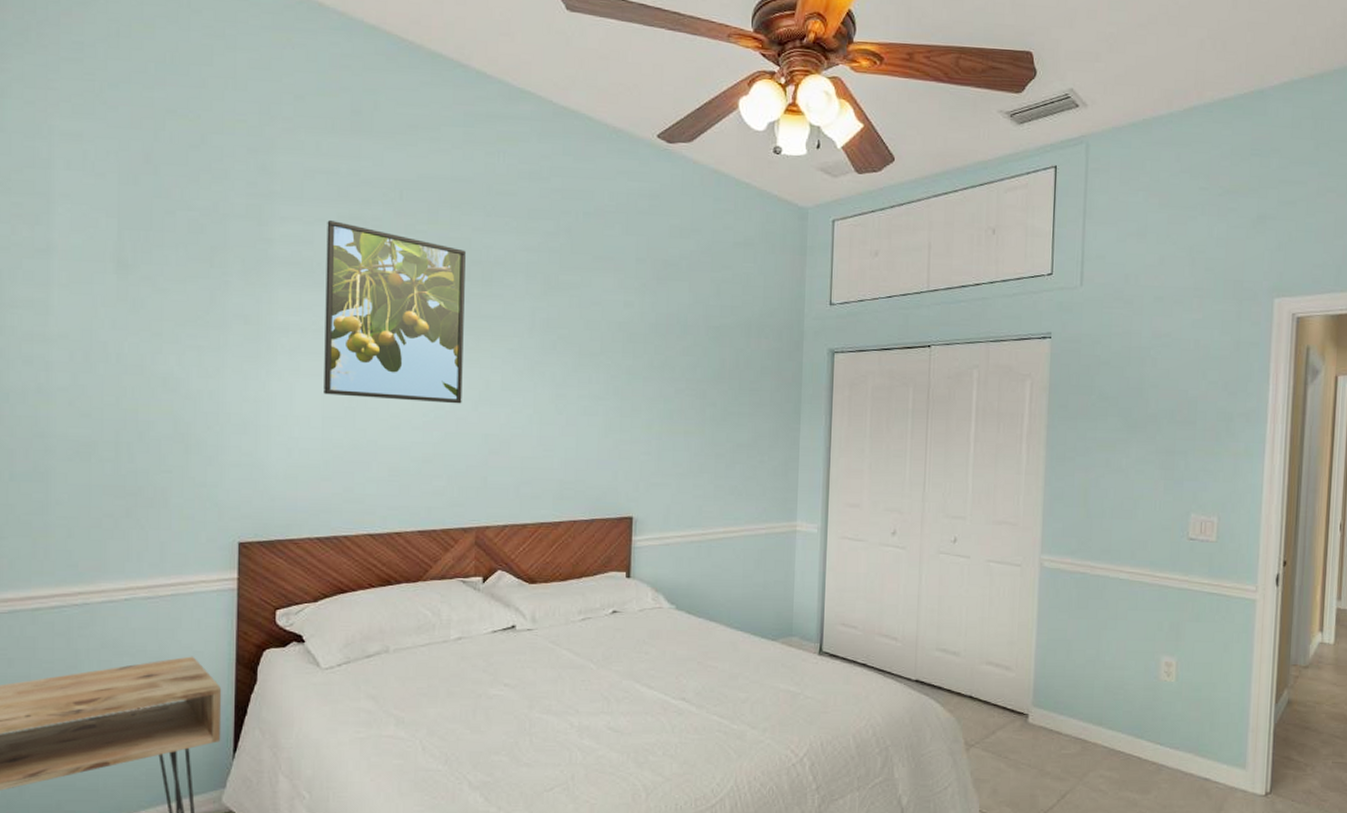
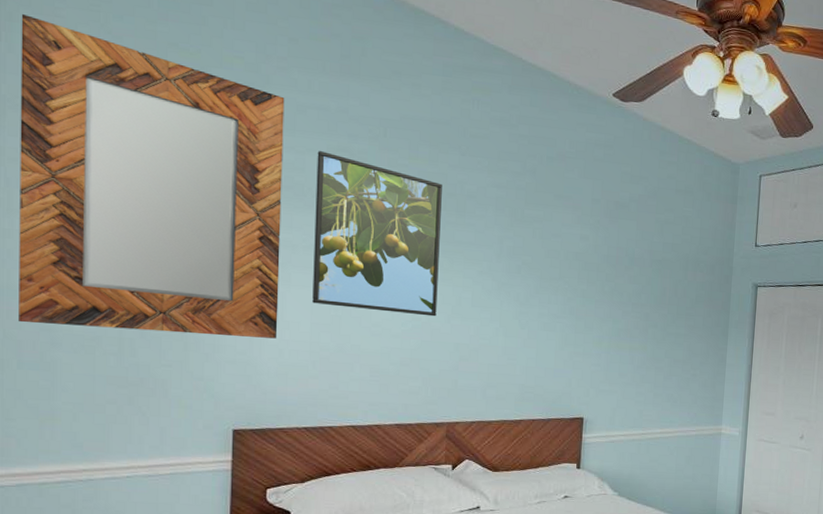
home mirror: none [11,89,291,436] -> present [18,14,285,339]

